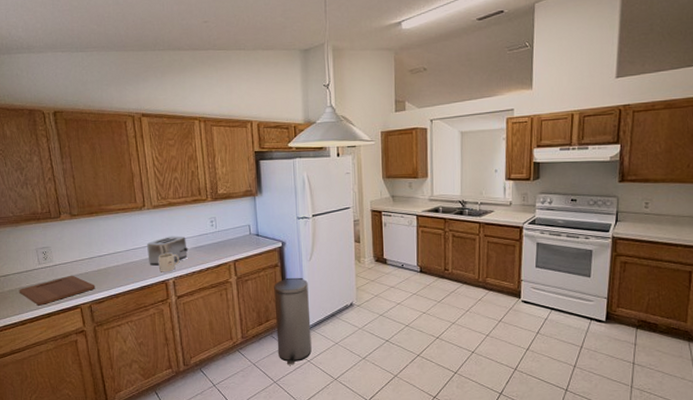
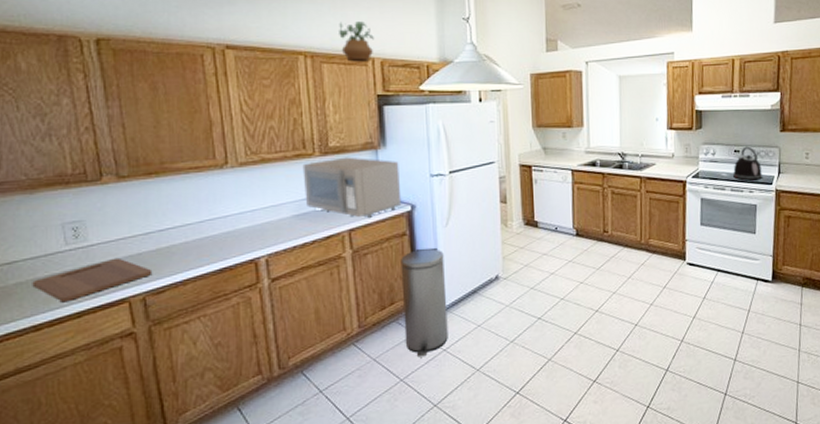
toaster: present [146,236,189,267] -> none [228,200,288,242]
mug: present [158,253,180,273] -> none [245,224,276,249]
microwave: none [199,202,275,252] -> present [302,157,402,219]
potted plant: none [224,91,252,125] -> present [339,21,374,62]
kettle: none [569,196,599,228] -> present [733,146,762,181]

